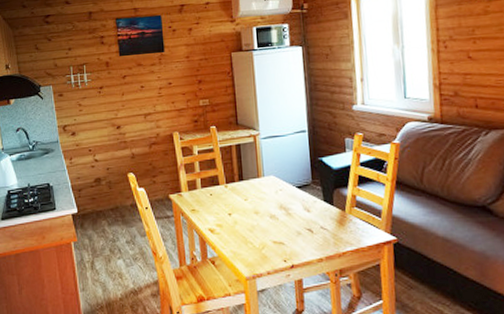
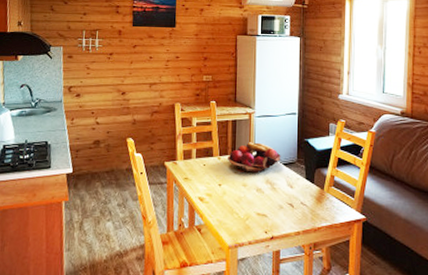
fruit basket: none [235,166,294,199] -> present [228,142,281,173]

